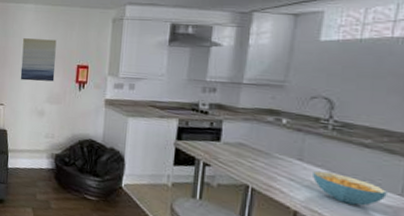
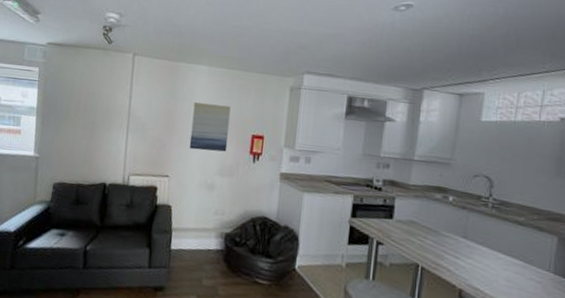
cereal bowl: present [313,171,387,206] -> none [476,248,537,282]

